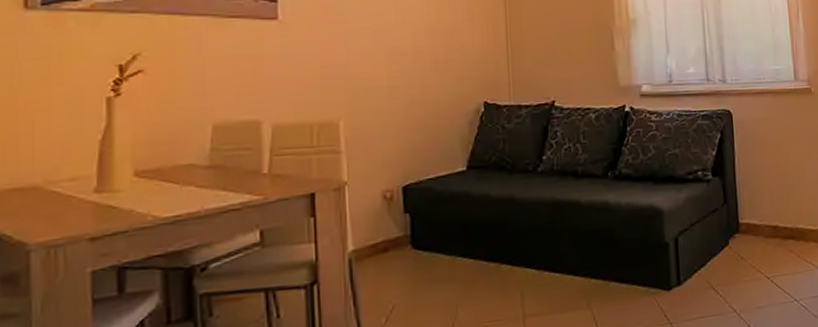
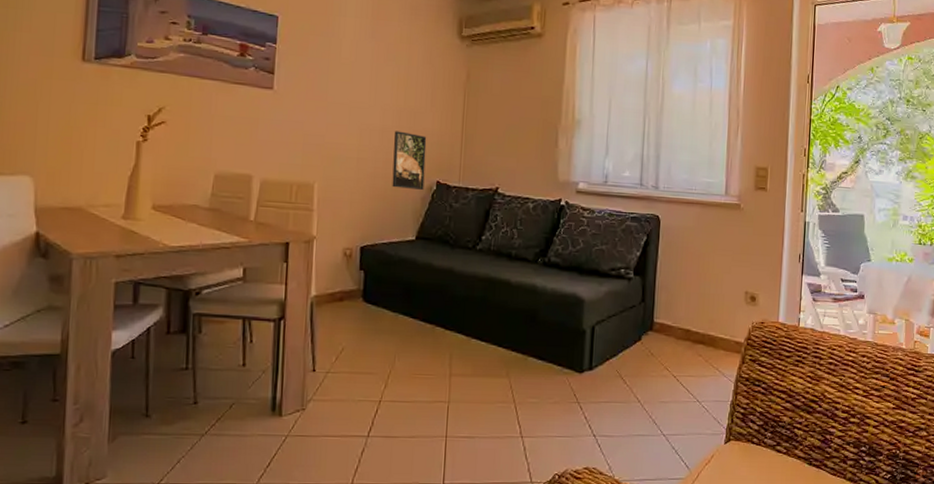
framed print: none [430,51,470,115] -> present [392,131,427,190]

